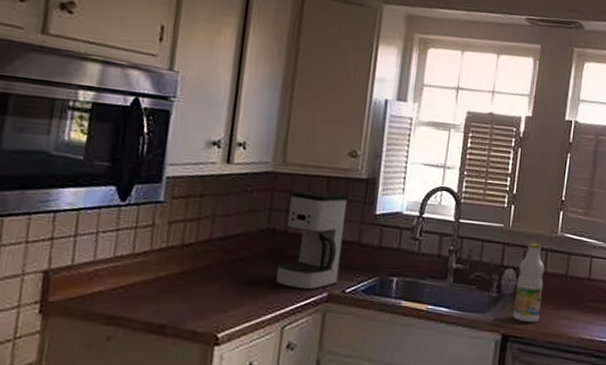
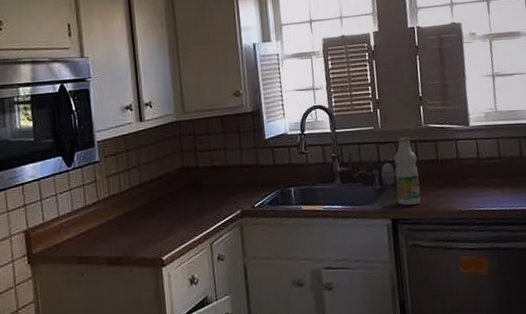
coffee maker: present [276,190,348,290] -> none [194,128,247,212]

